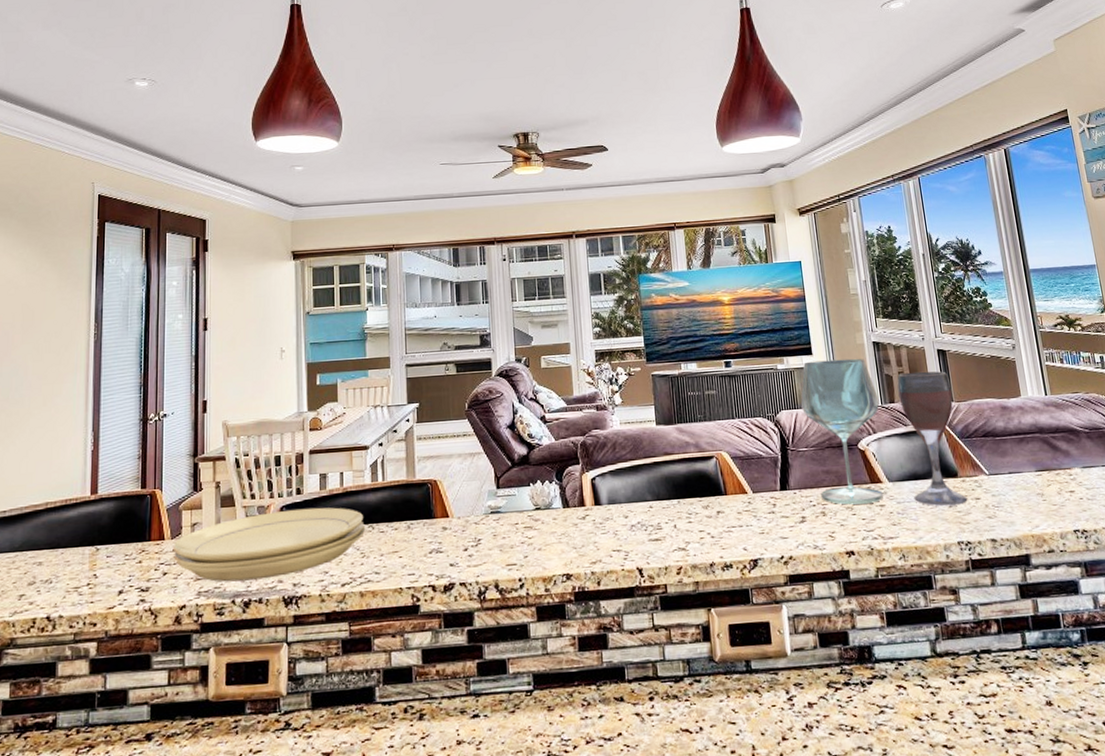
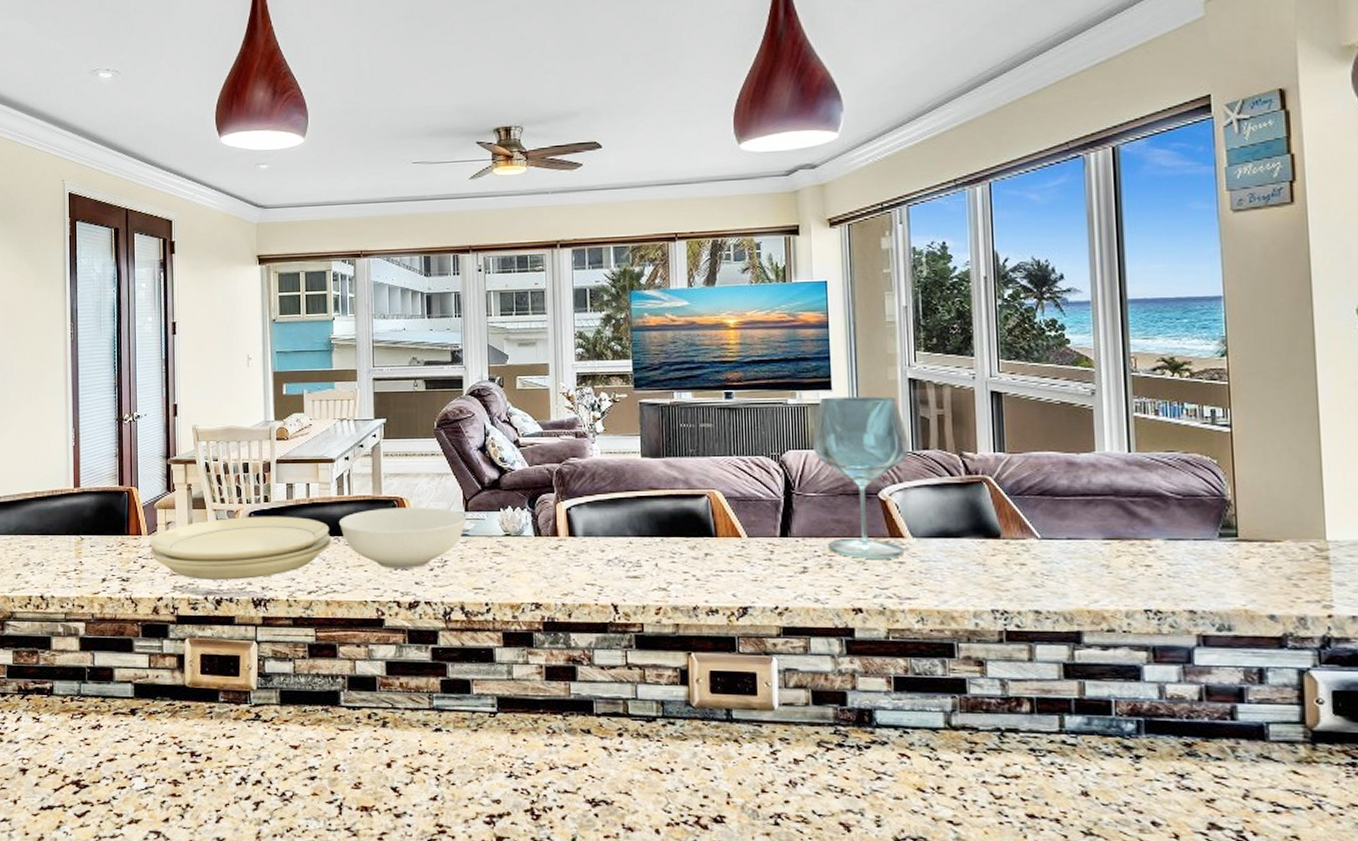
bowl: none [373,487,498,553] -> present [339,507,466,569]
cup: present [897,371,968,507] -> none [934,415,1010,570]

